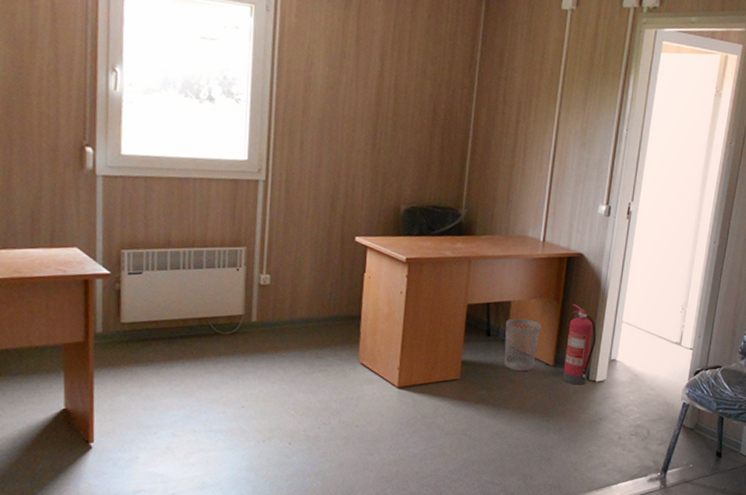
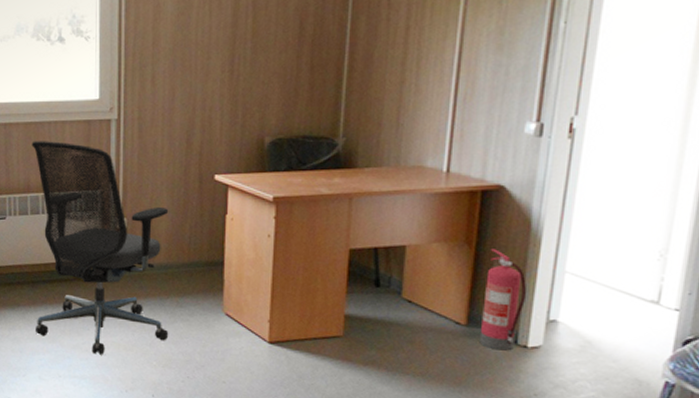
office chair: none [170,196,312,408] -> present [32,141,169,355]
wastebasket: present [504,318,542,371] -> none [398,266,448,330]

